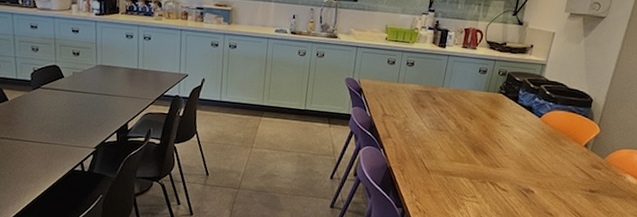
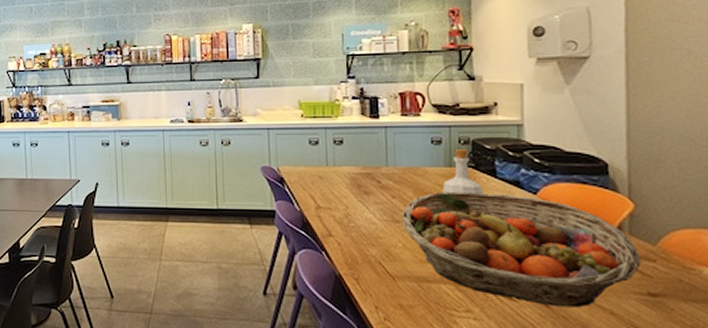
fruit basket: none [443,110,593,198] -> present [401,191,642,308]
bottle: none [478,79,507,115] -> present [443,149,484,195]

